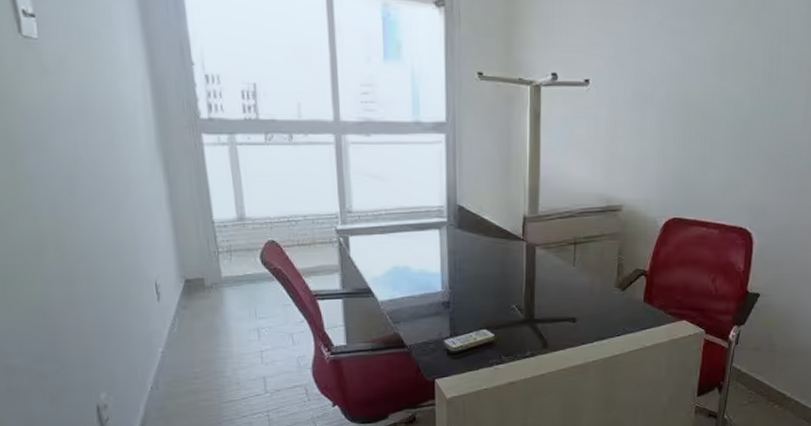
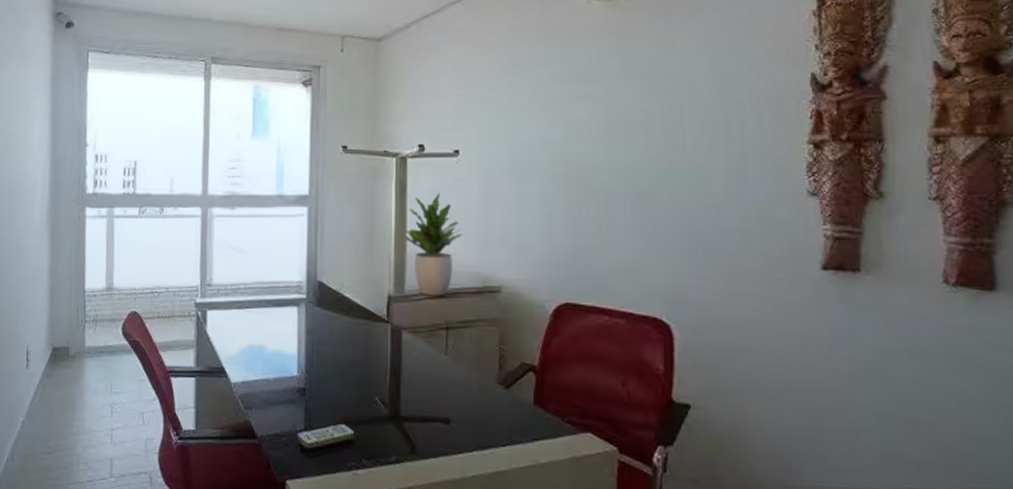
potted plant: none [534,119,590,216] -> present [400,192,463,296]

